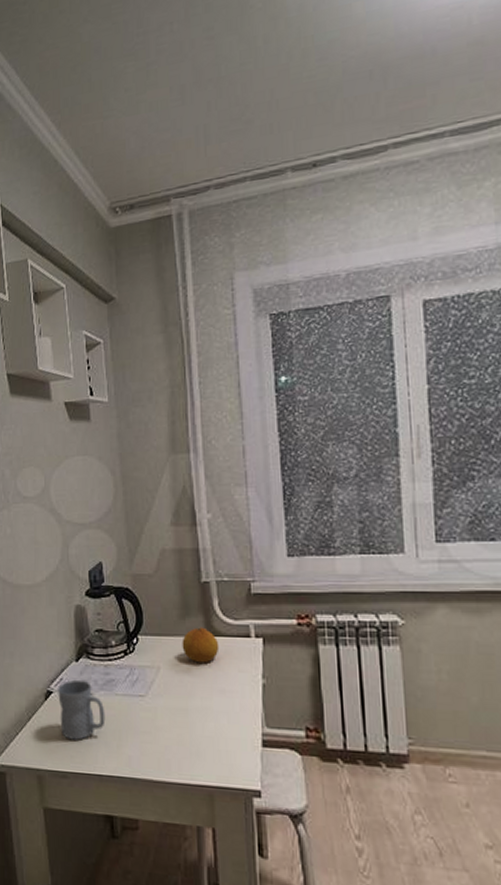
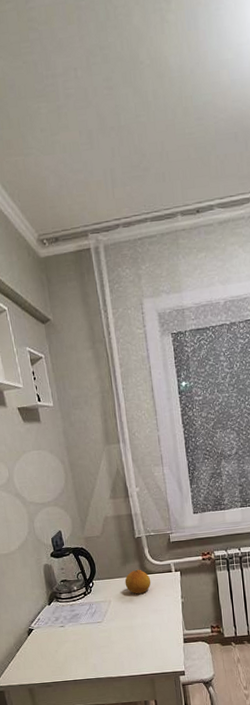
mug: present [58,679,106,740] -> none [37,617,75,660]

